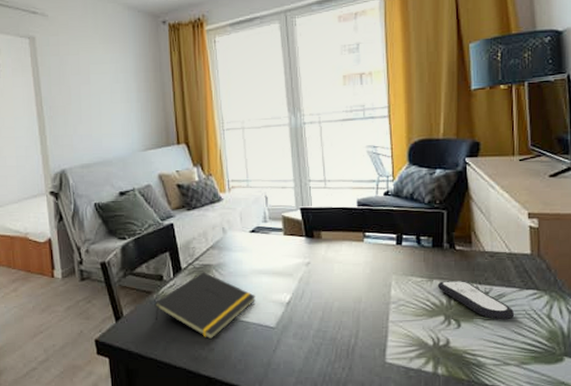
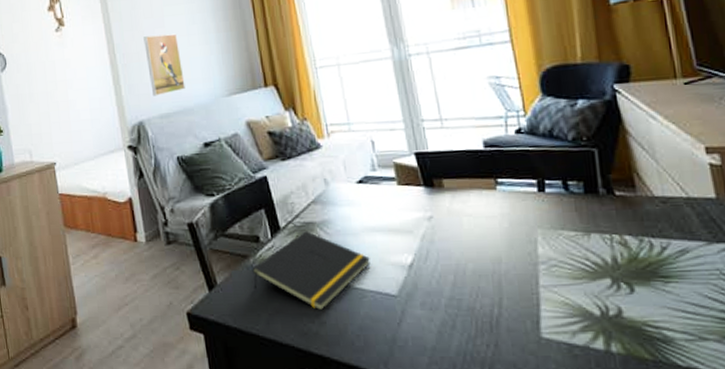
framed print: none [70,91,106,148] -> present [143,33,186,97]
remote control: present [437,281,514,320] -> none [597,234,704,283]

